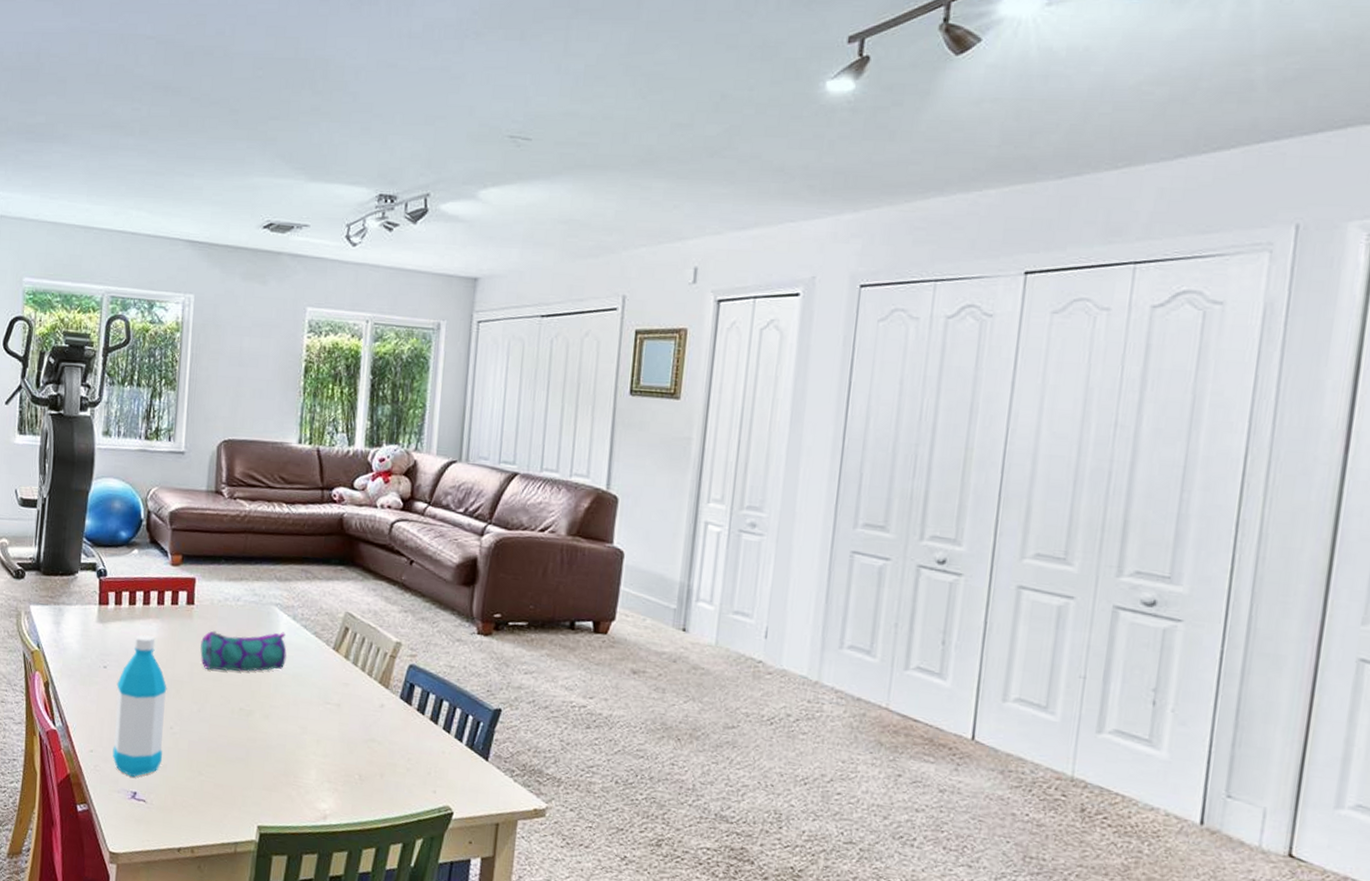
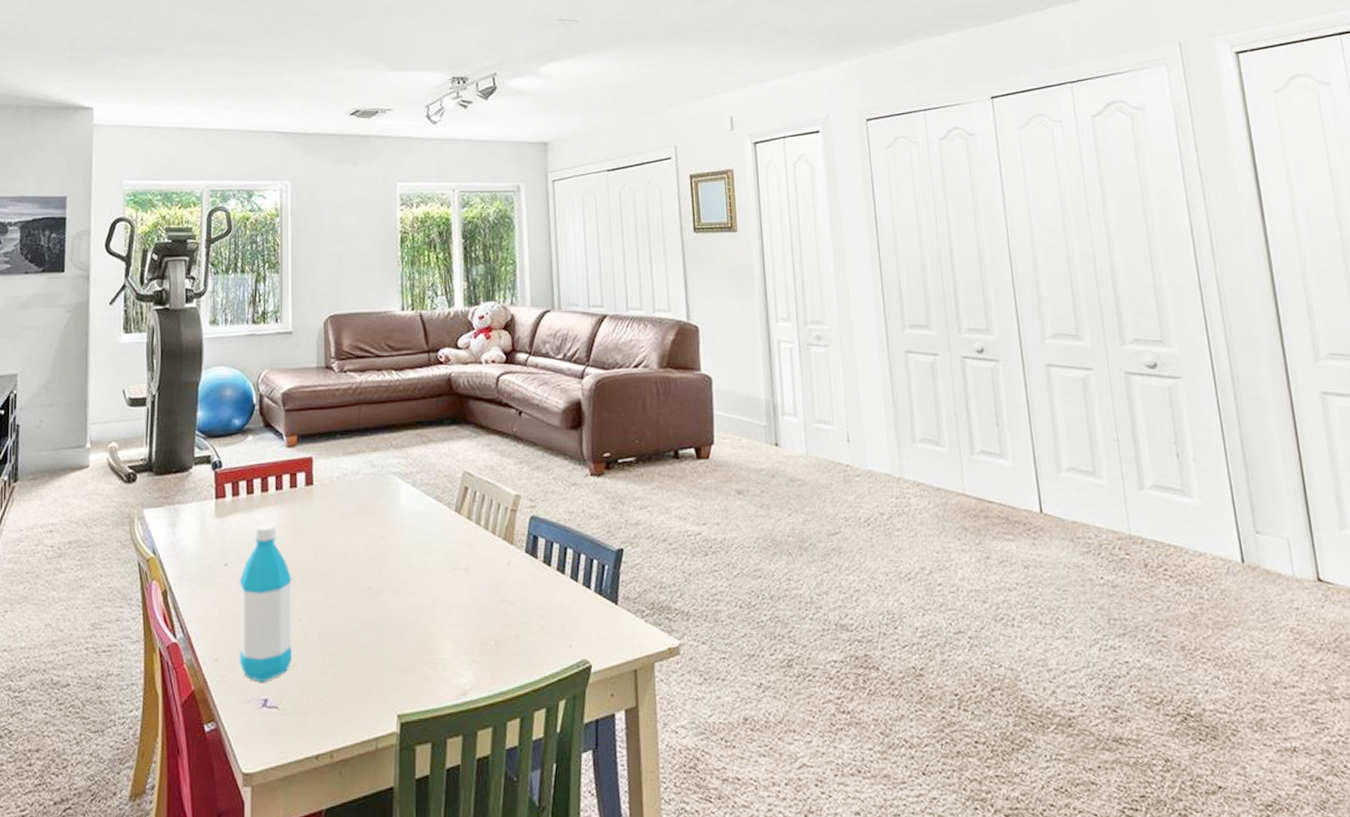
pencil case: present [200,630,287,672] -> none [323,500,410,551]

